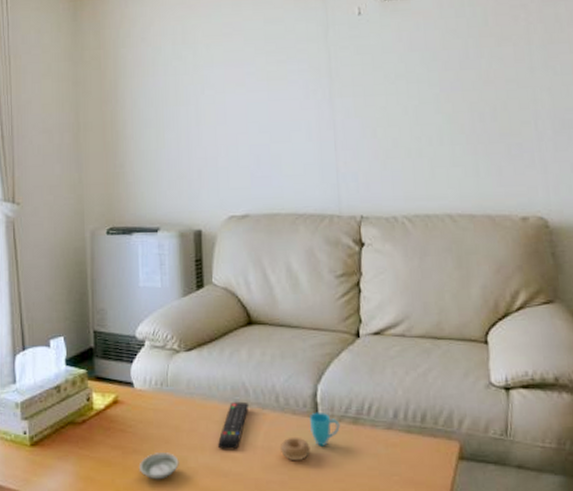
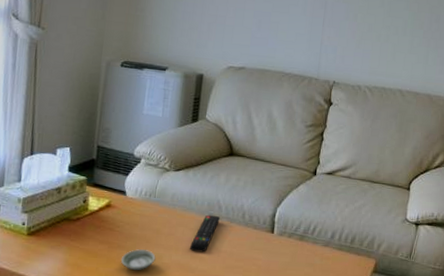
cup: present [279,411,340,461] -> none [239,228,289,265]

